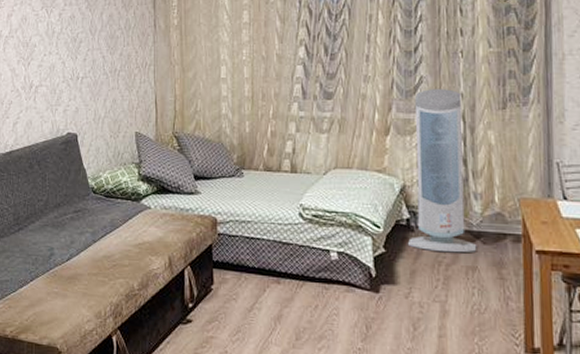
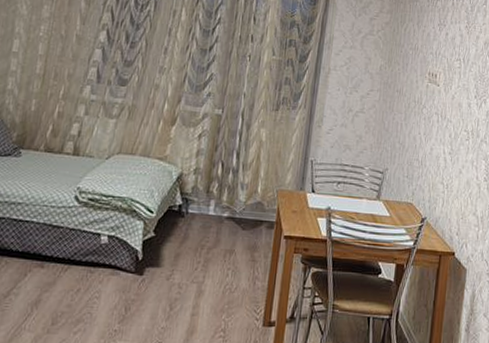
air purifier: present [407,89,477,253] -> none [176,86,244,238]

